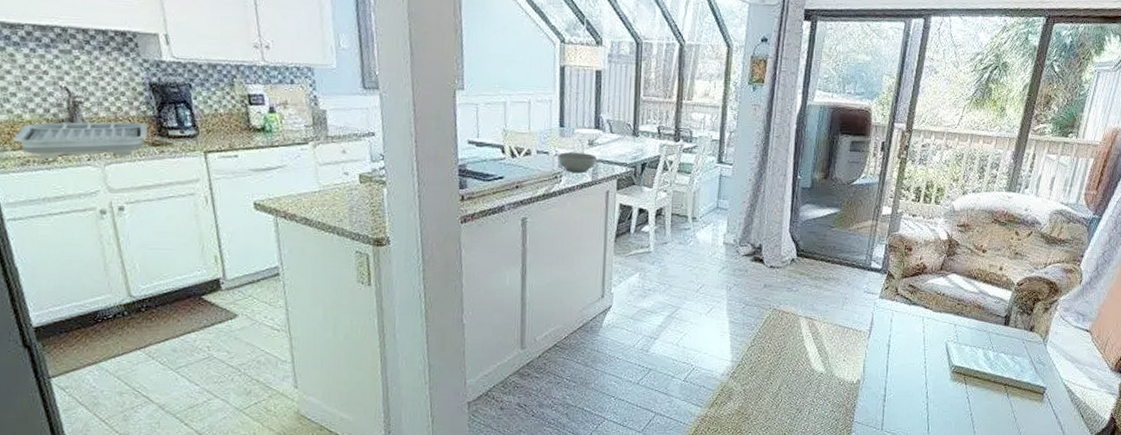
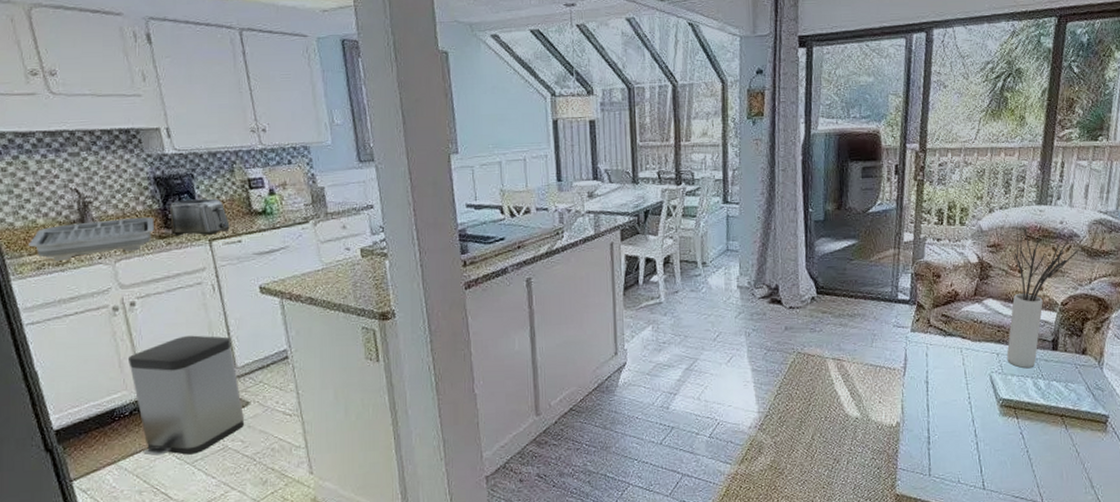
pedal bin: none [113,244,231,361] -> present [127,335,244,456]
toaster: none [165,109,227,148] -> present [170,198,230,236]
bowl: present [557,152,597,173] -> none [557,206,598,227]
vase: none [963,211,1038,340] -> present [1006,227,1078,369]

